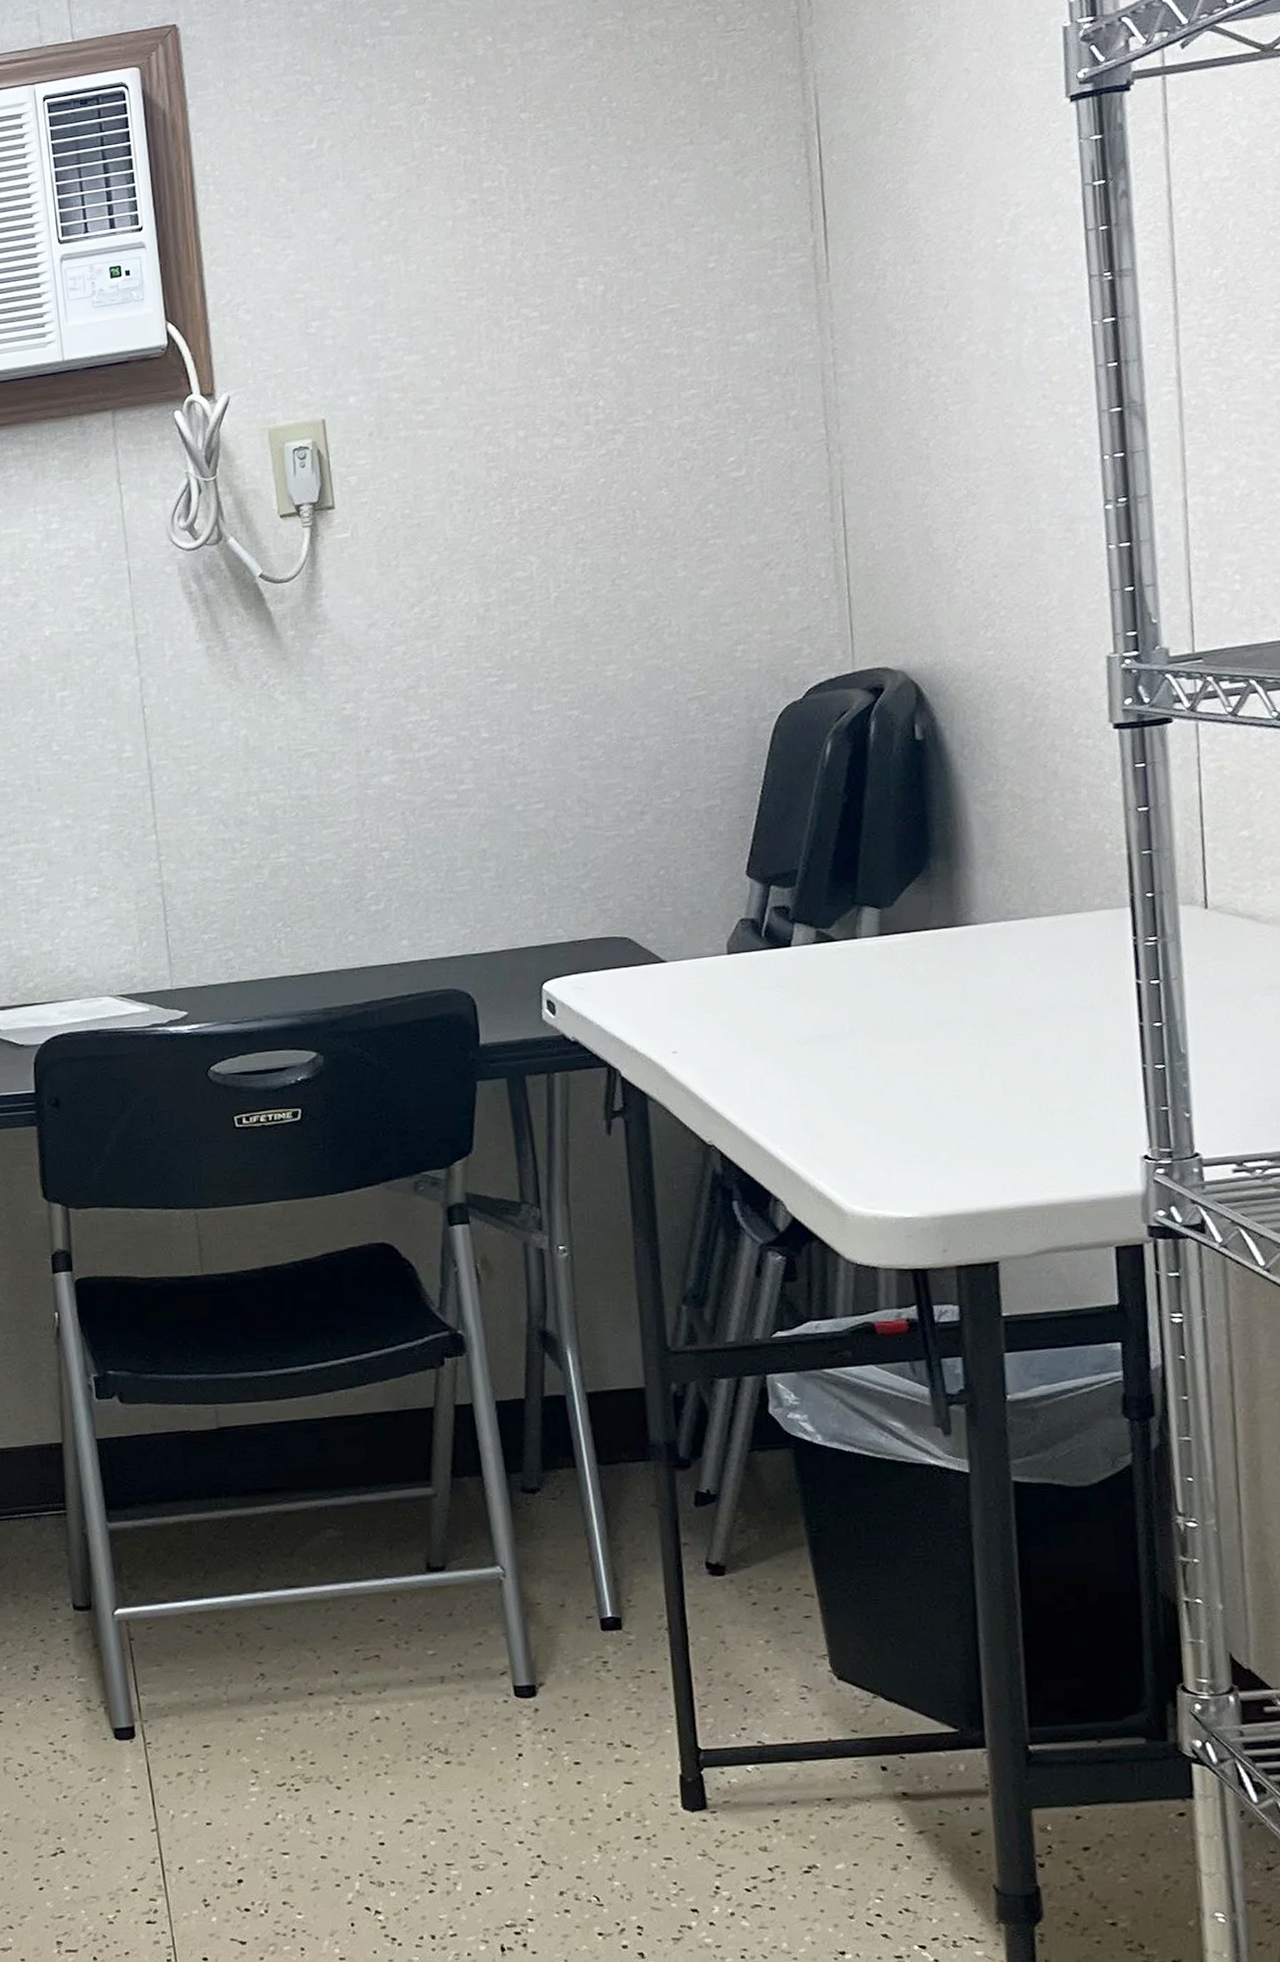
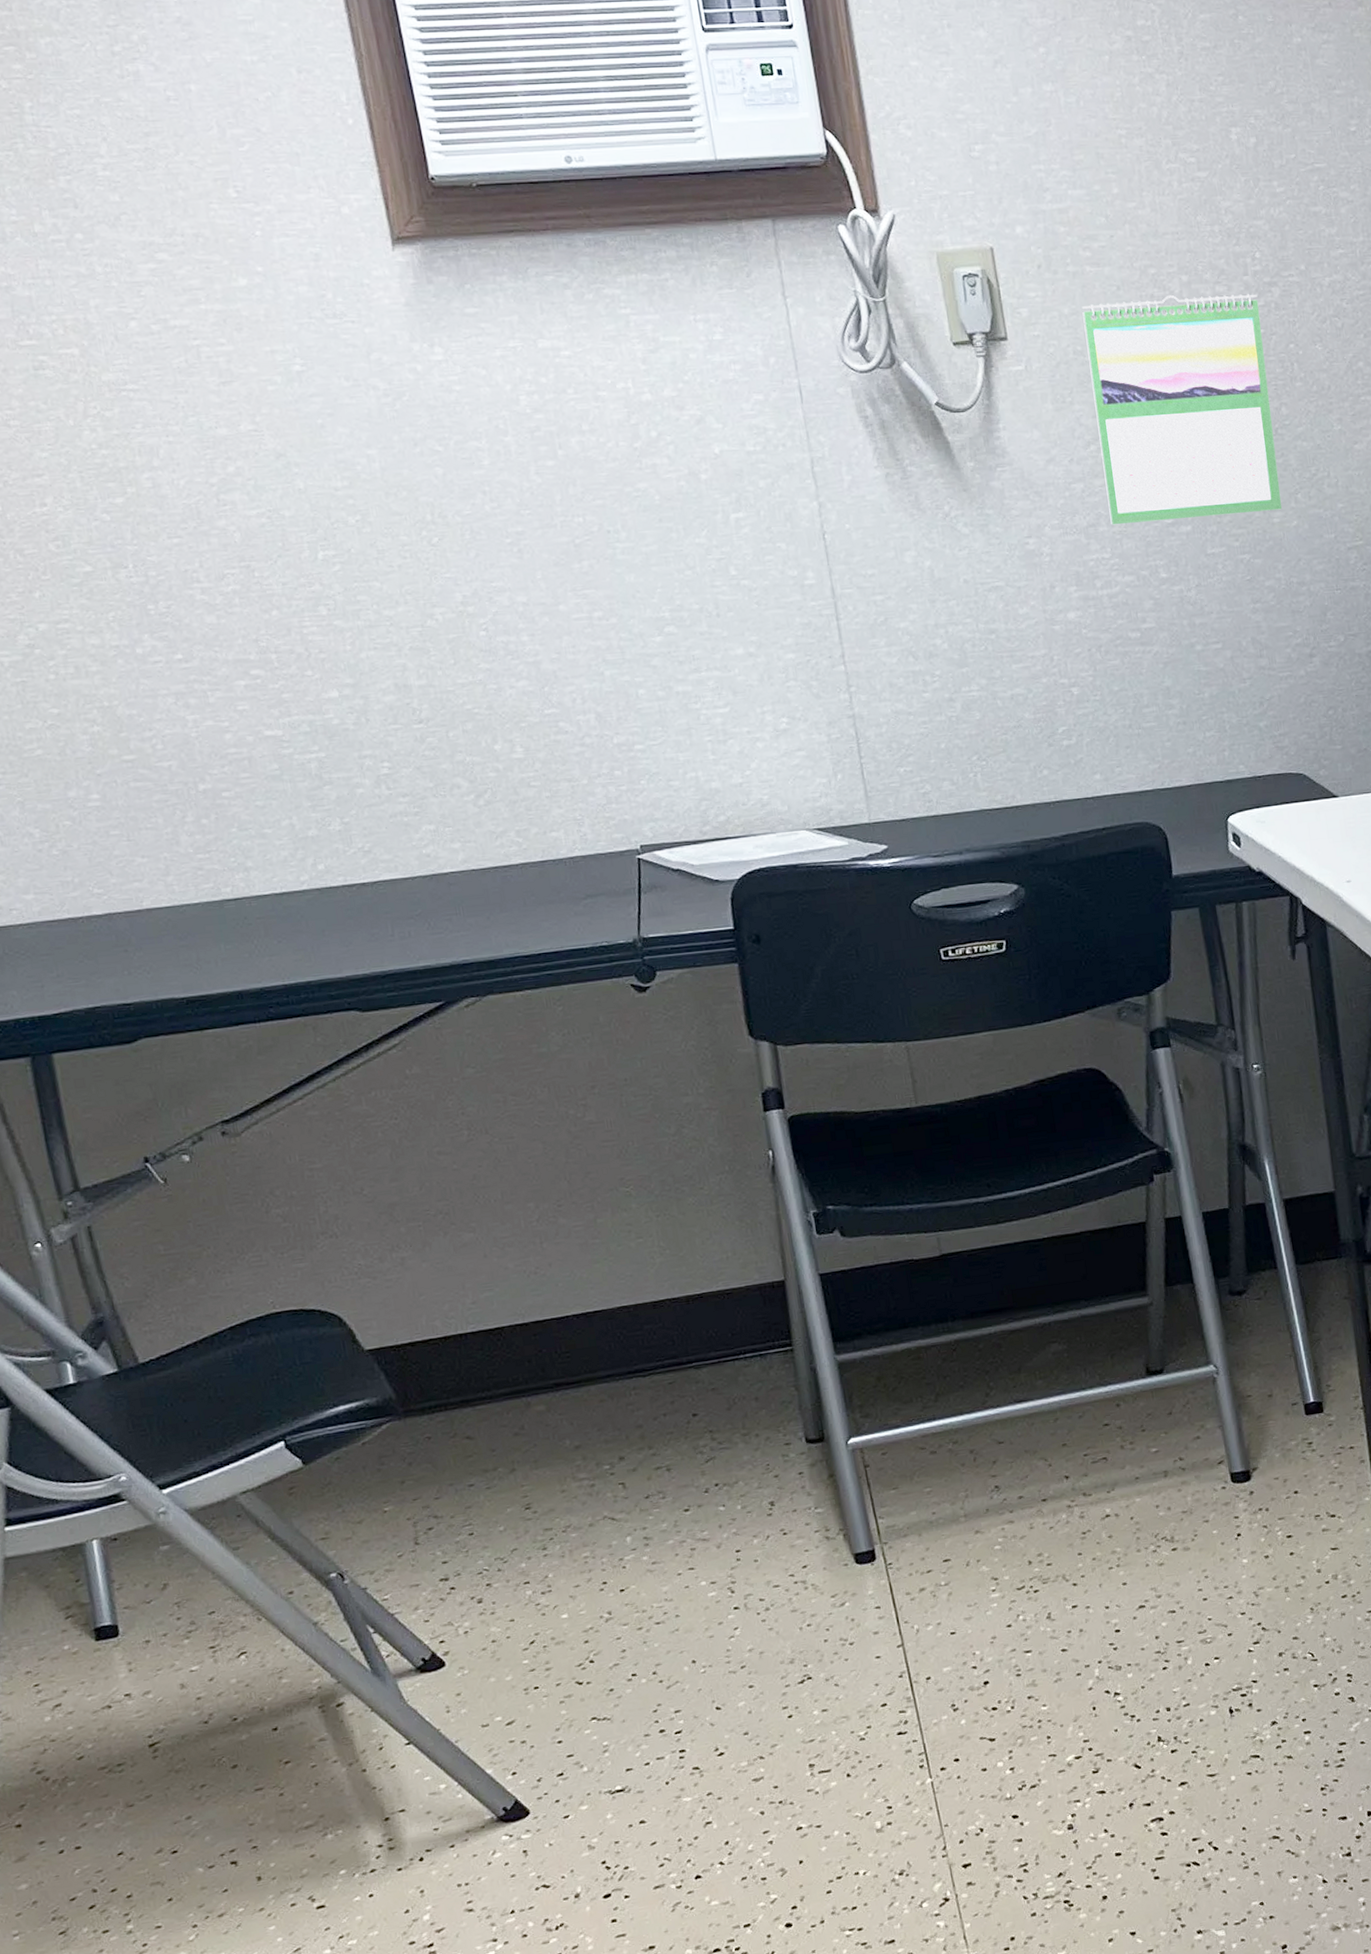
calendar: none [412,443,617,687] -> present [1082,294,1282,525]

